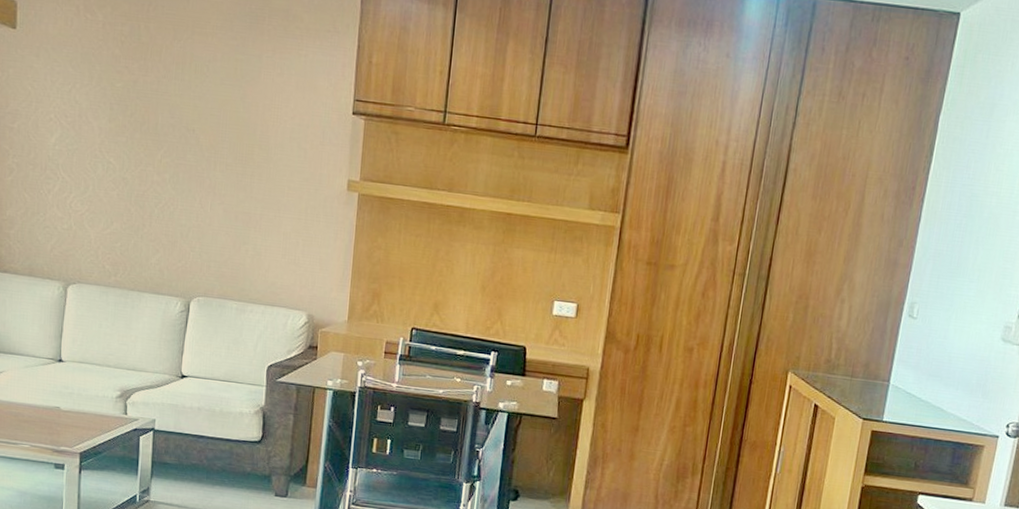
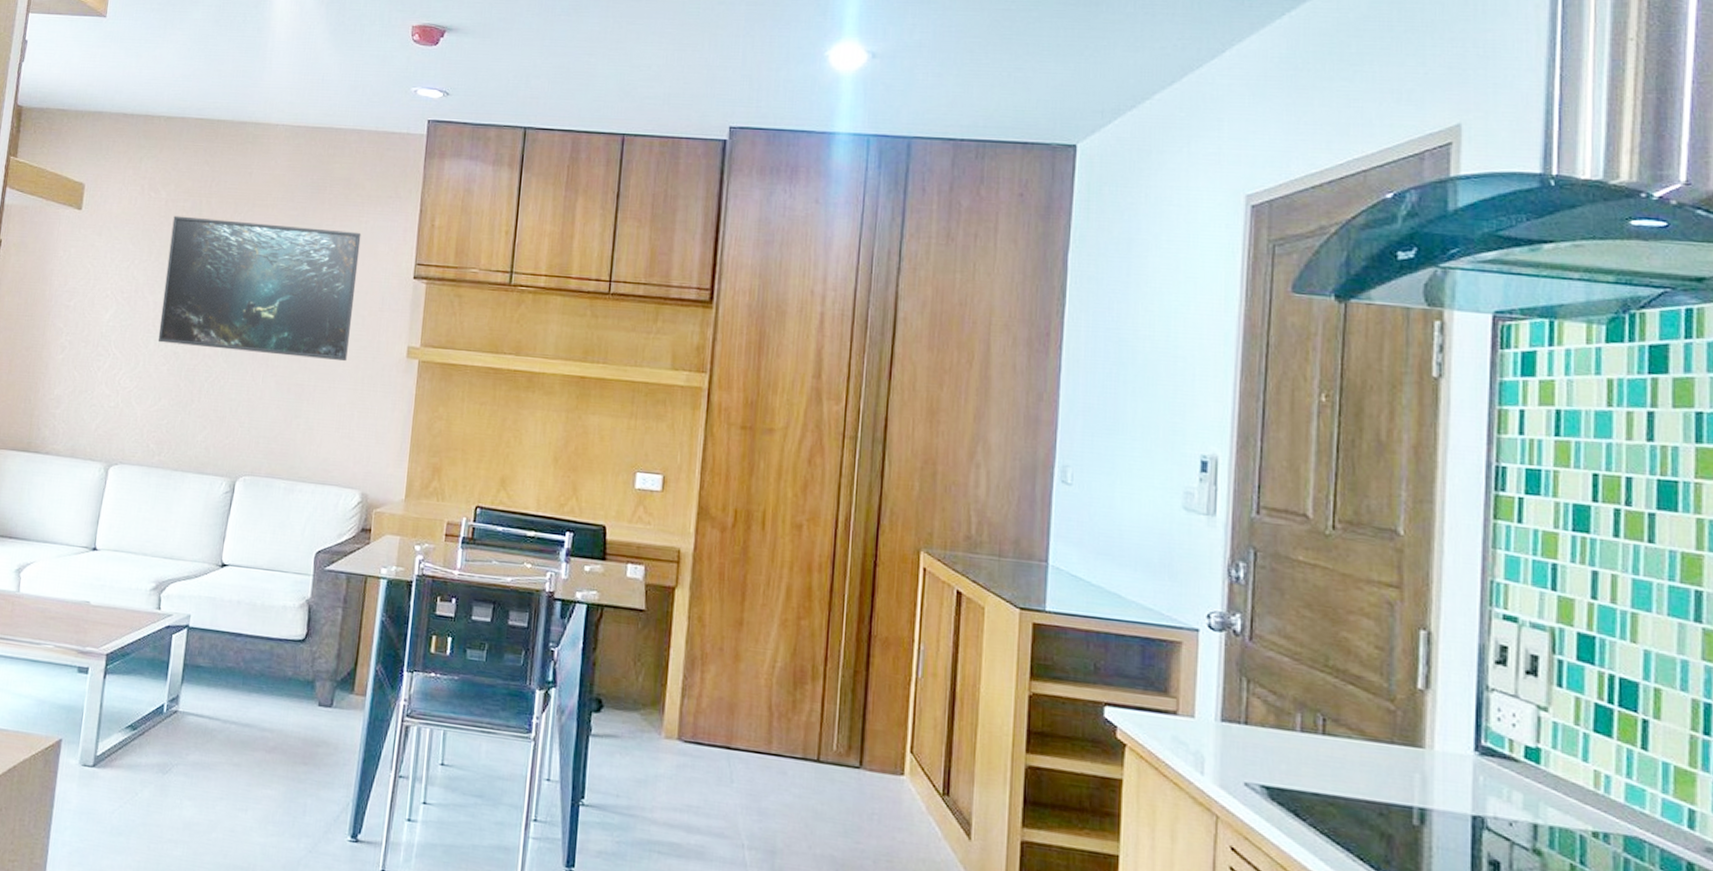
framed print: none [105,39,301,193] -> present [157,215,362,362]

